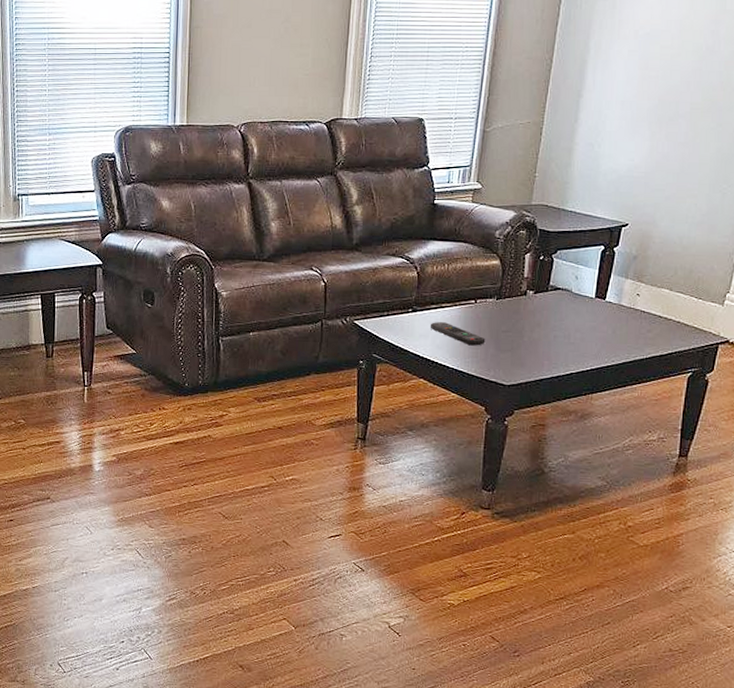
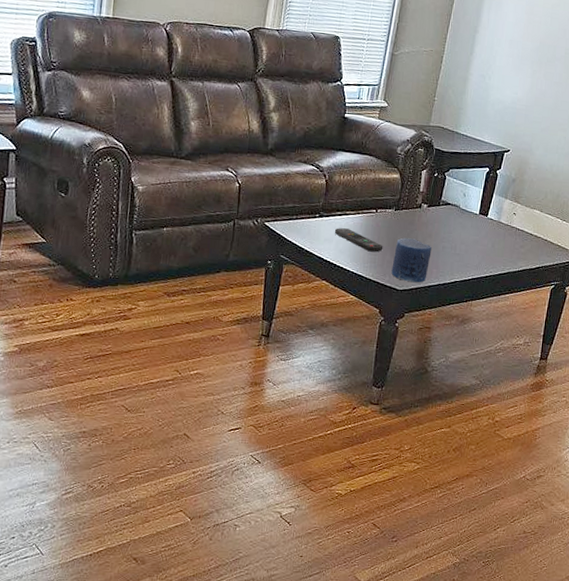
candle: none [496,328,542,377] -> present [391,237,432,283]

